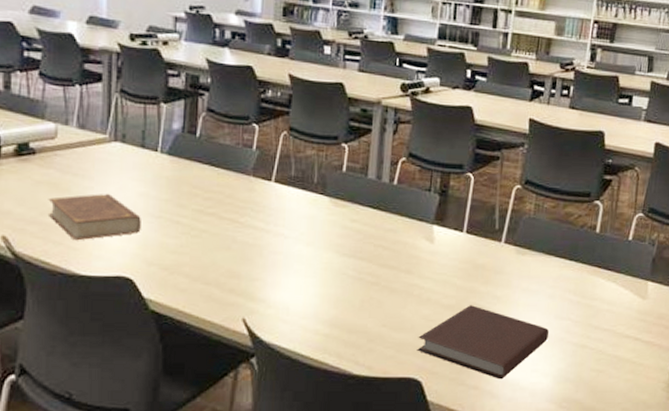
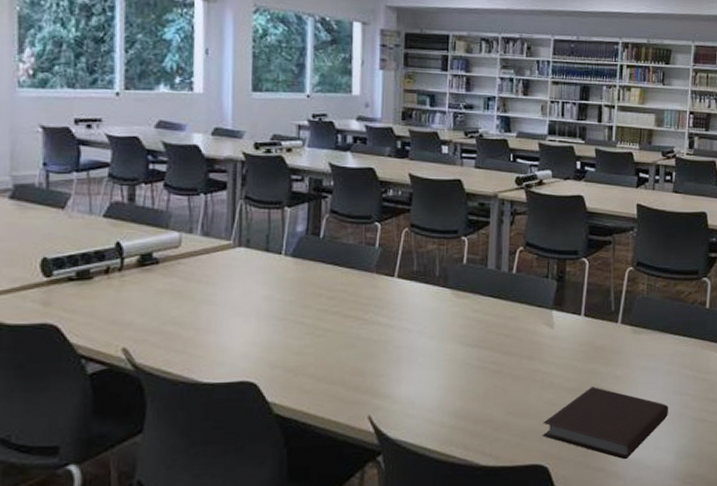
book: present [48,193,141,241] -> none [171,298,265,348]

